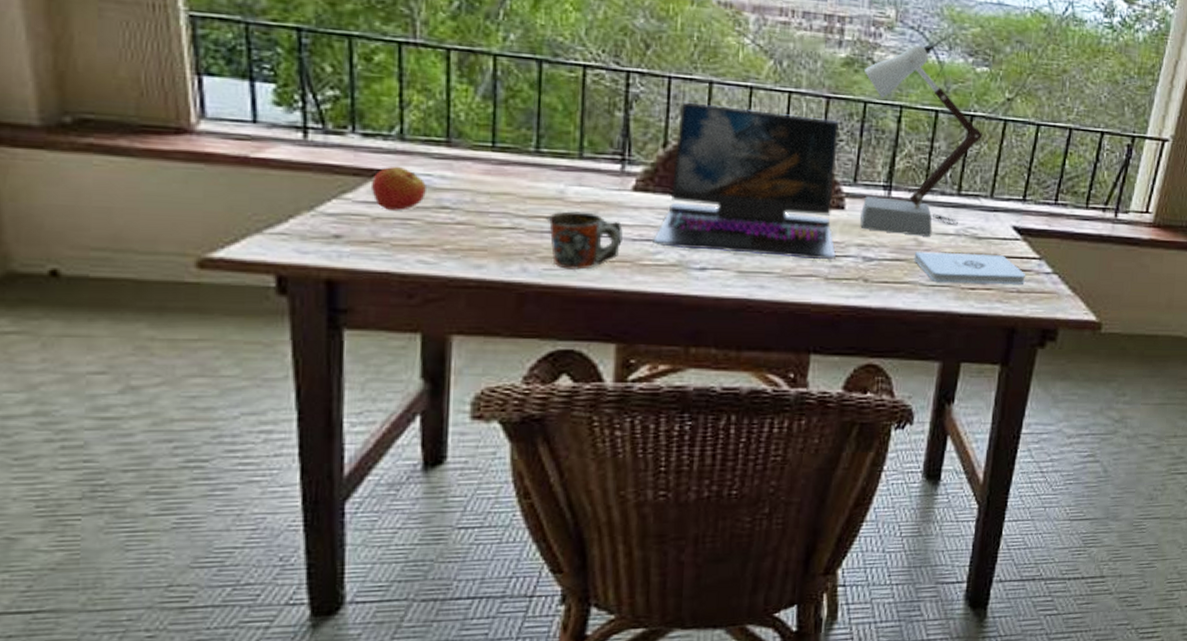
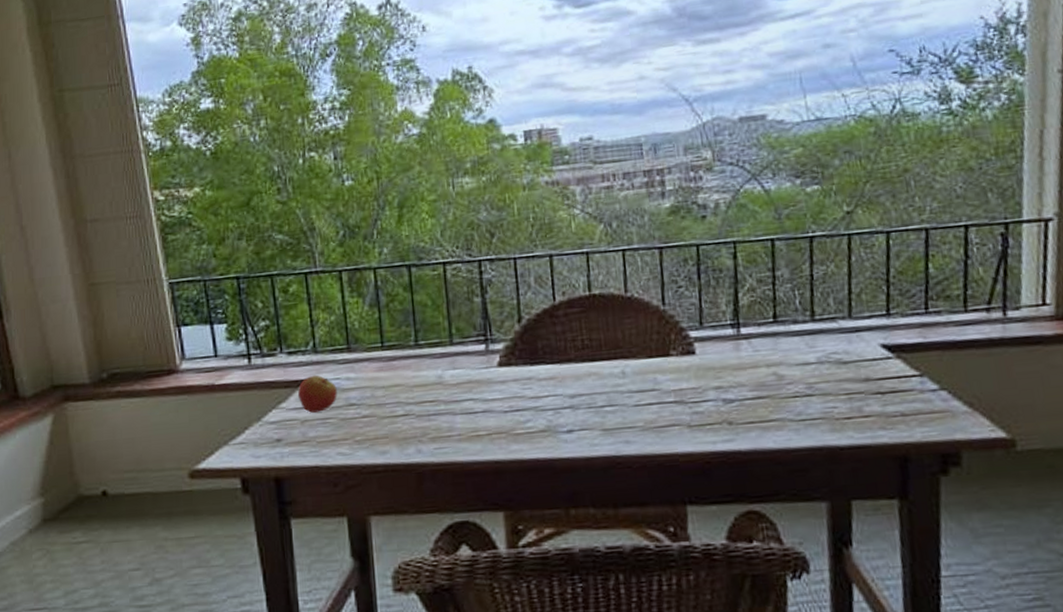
mug: present [546,211,623,270] -> none [431,392,496,447]
laptop: present [653,101,840,260] -> none [522,269,695,415]
desk lamp: present [860,43,983,237] -> none [691,171,828,372]
notepad: present [914,252,1026,284] -> none [776,378,909,415]

